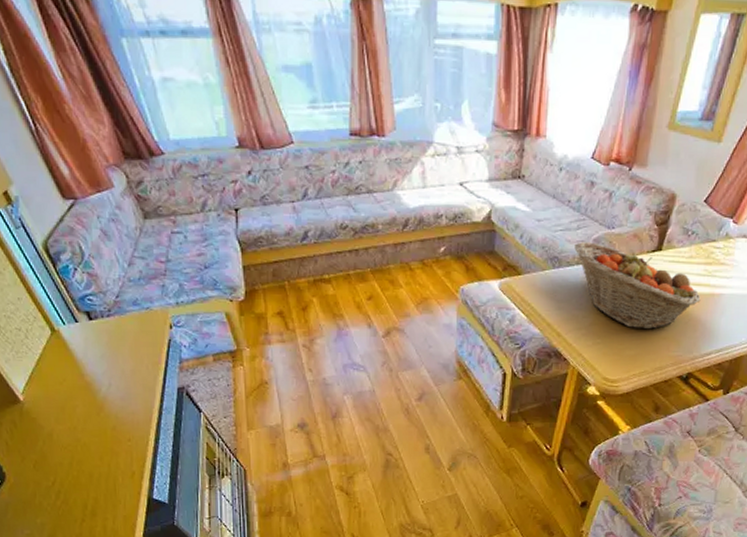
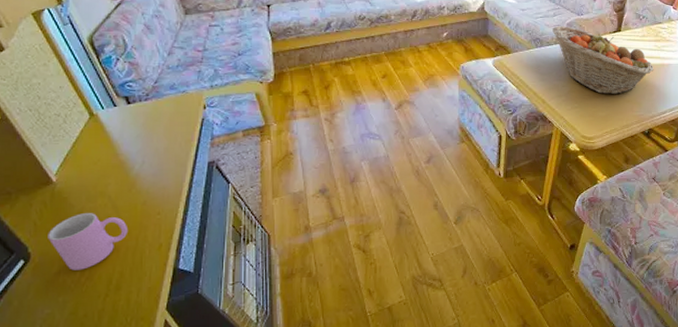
cup: none [20,435,100,493] -> present [48,213,129,270]

